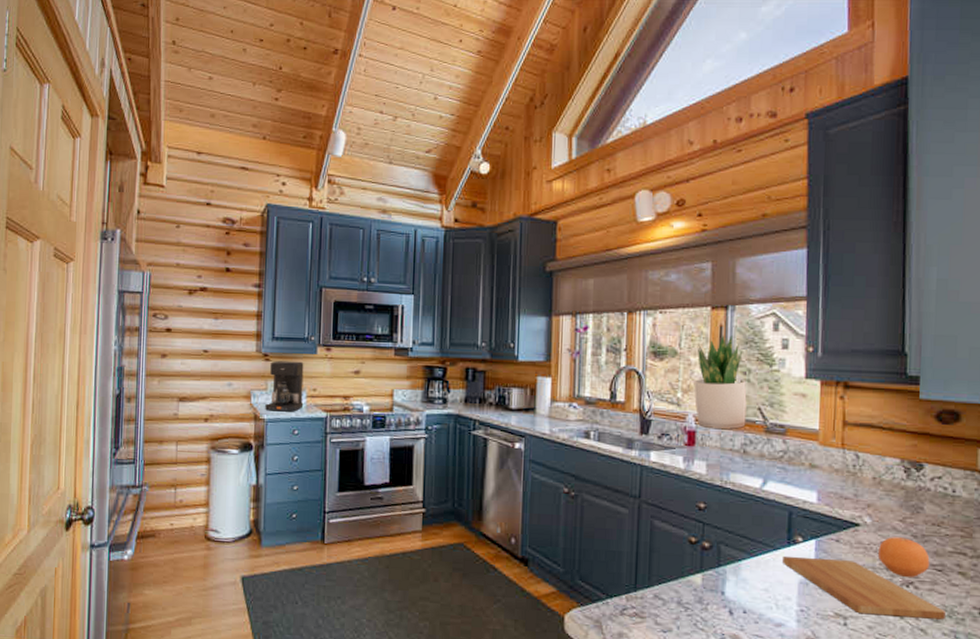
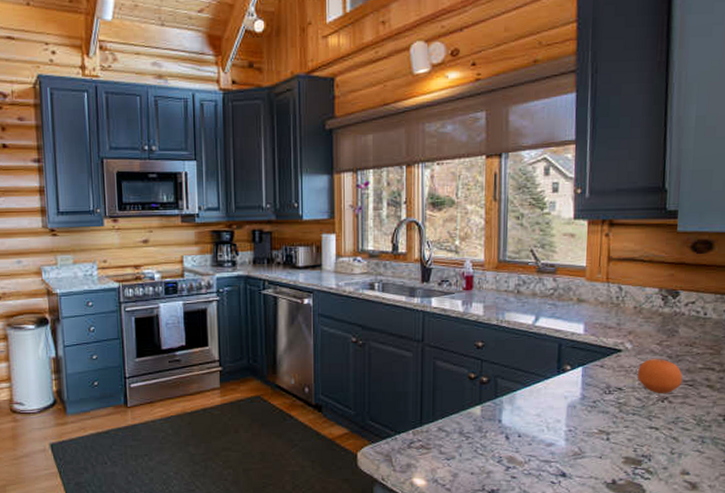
coffee maker: present [265,360,304,412] -> none [57,234,95,285]
planter: present [694,335,747,430] -> none [470,182,520,273]
cutting board: present [781,555,945,620] -> none [552,383,695,429]

